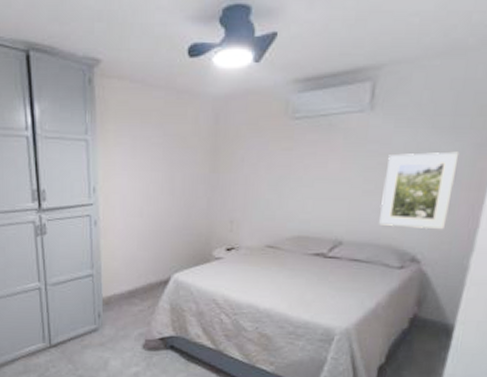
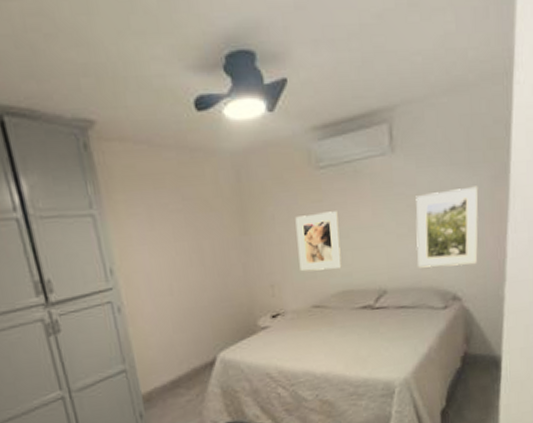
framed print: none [260,160,306,214] -> present [295,211,342,272]

